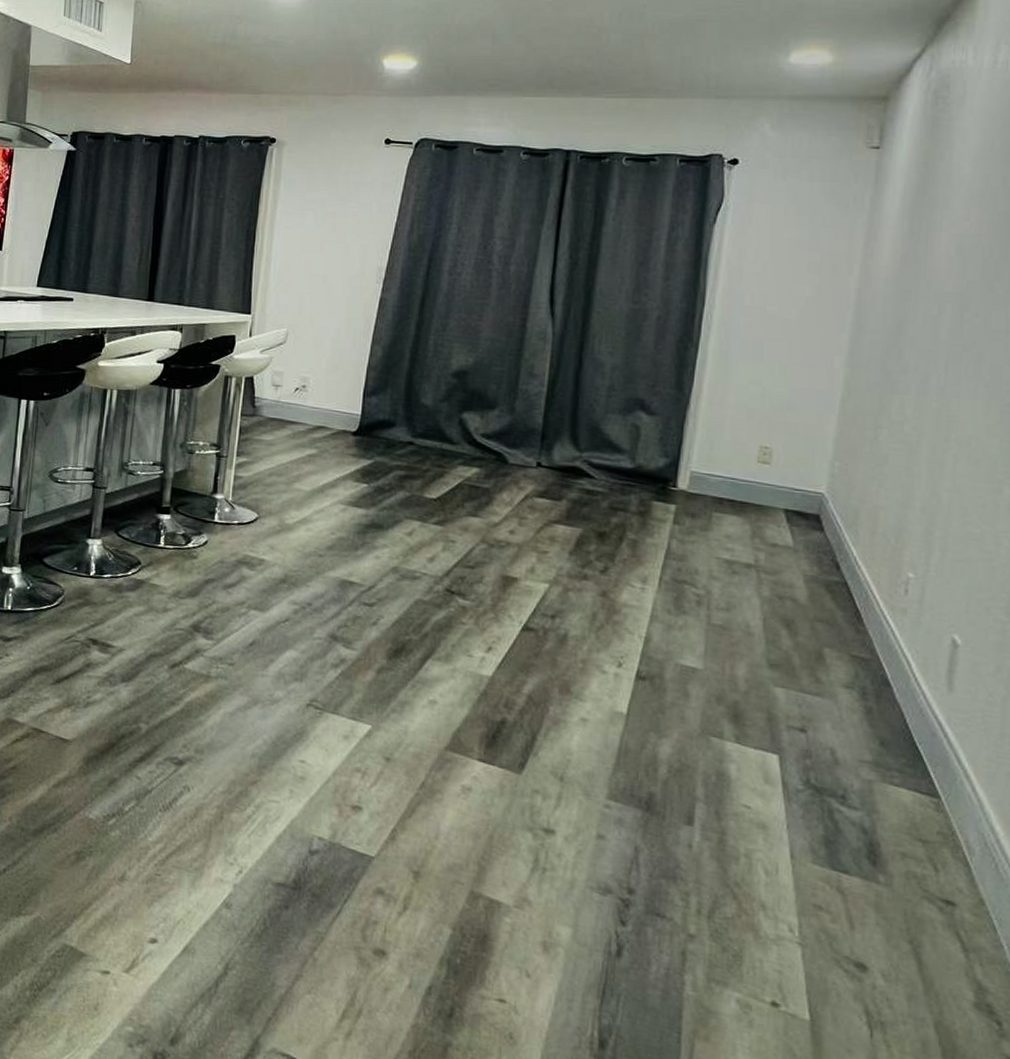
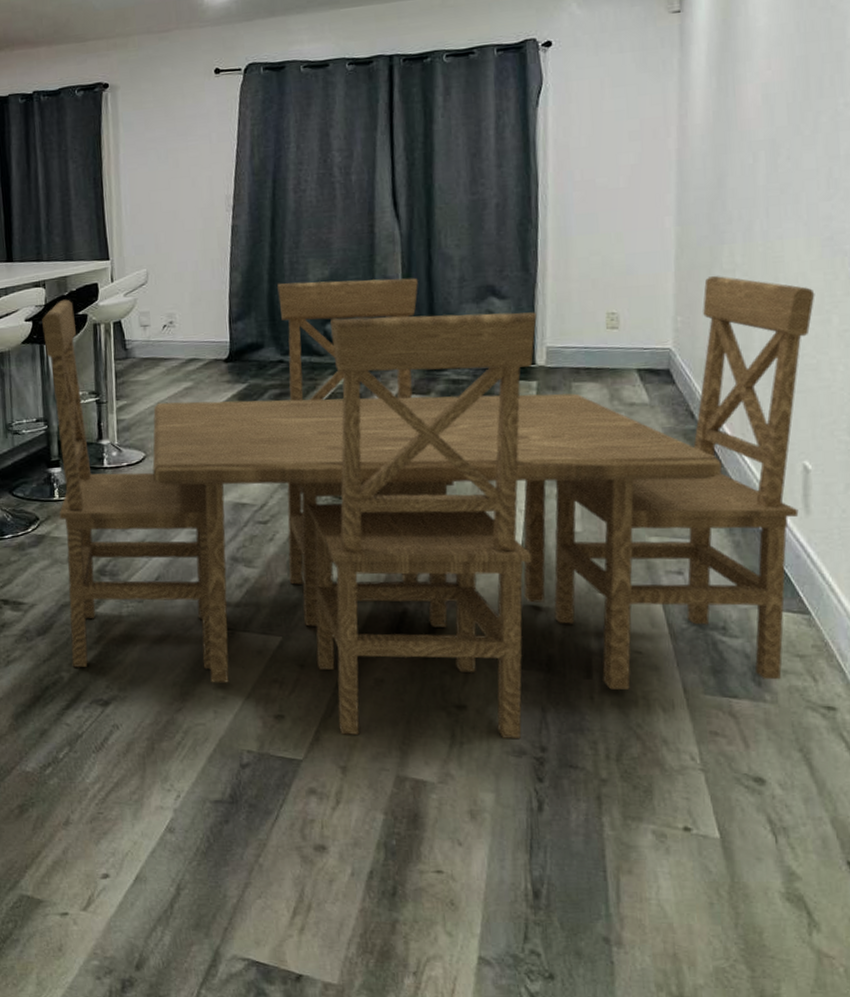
dining set: none [152,346,988,875] -> present [42,276,815,738]

